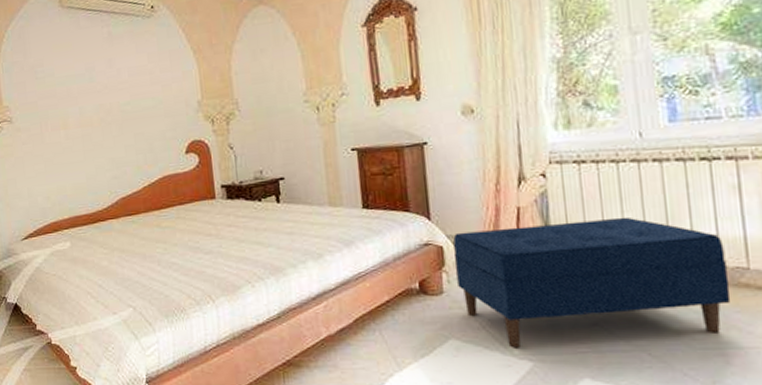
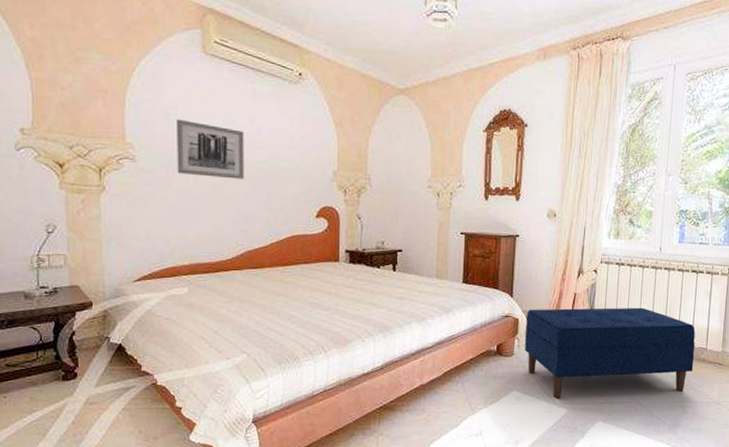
wall art: none [44,75,110,129] -> present [177,119,244,180]

